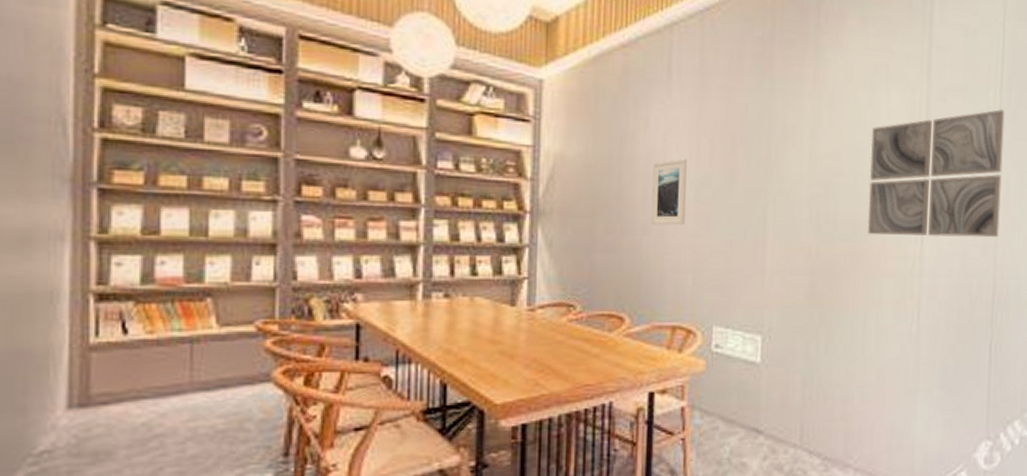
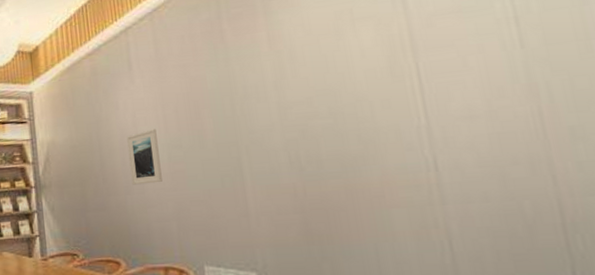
wall art: present [867,109,1005,238] -> none [344,18,552,169]

